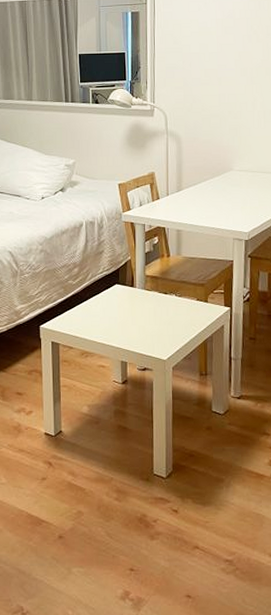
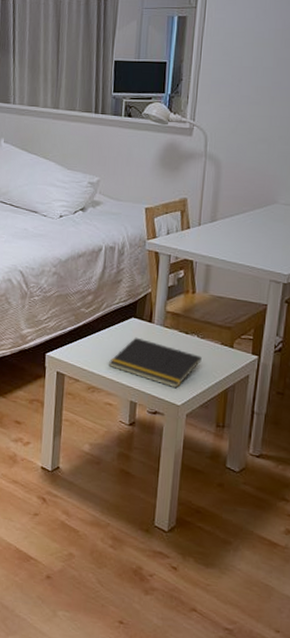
notepad: none [99,302,181,345] -> present [109,337,202,389]

